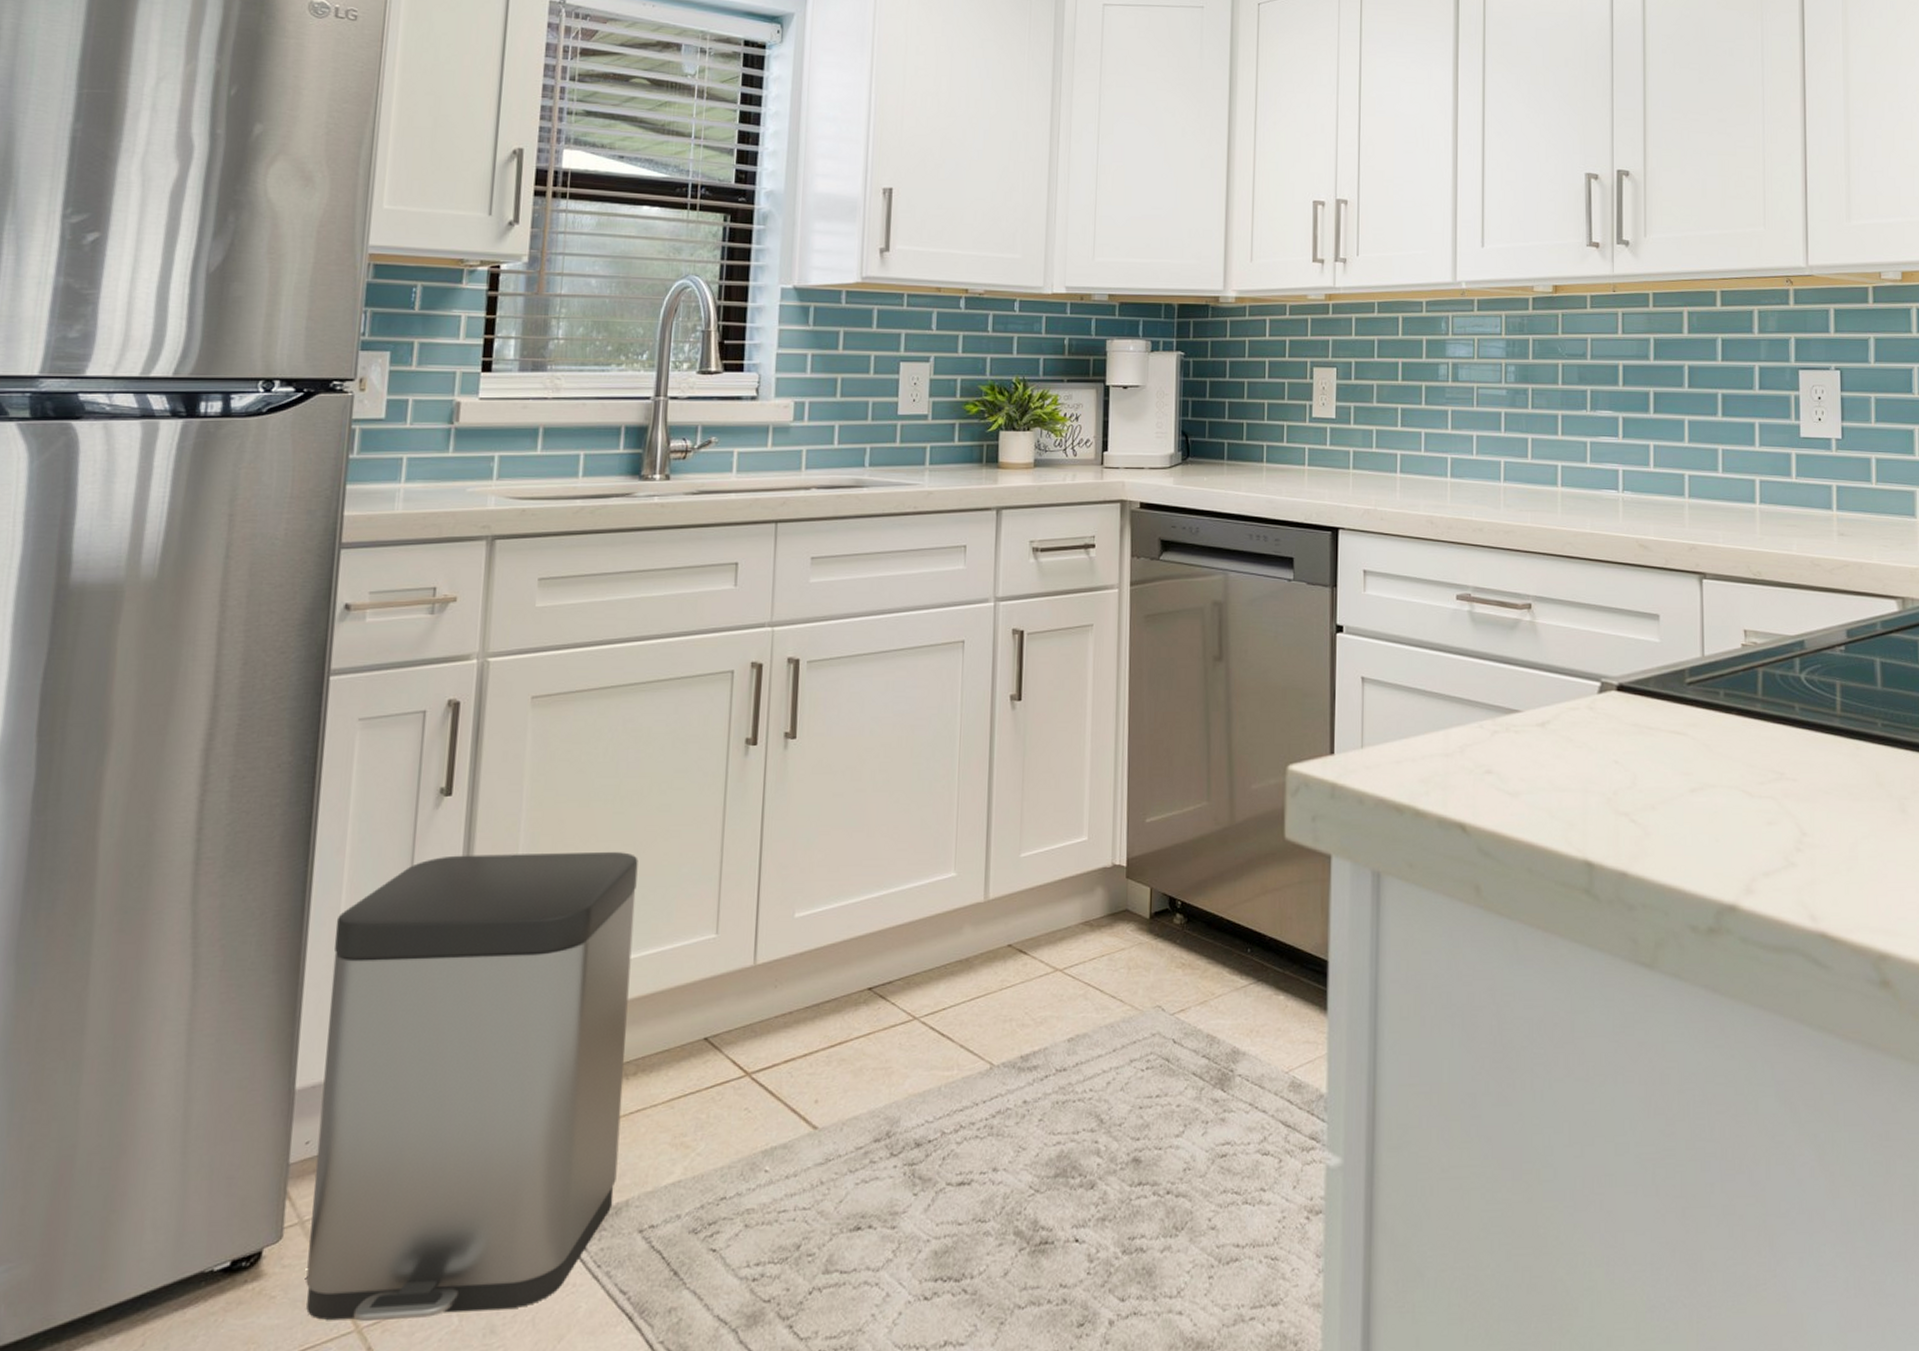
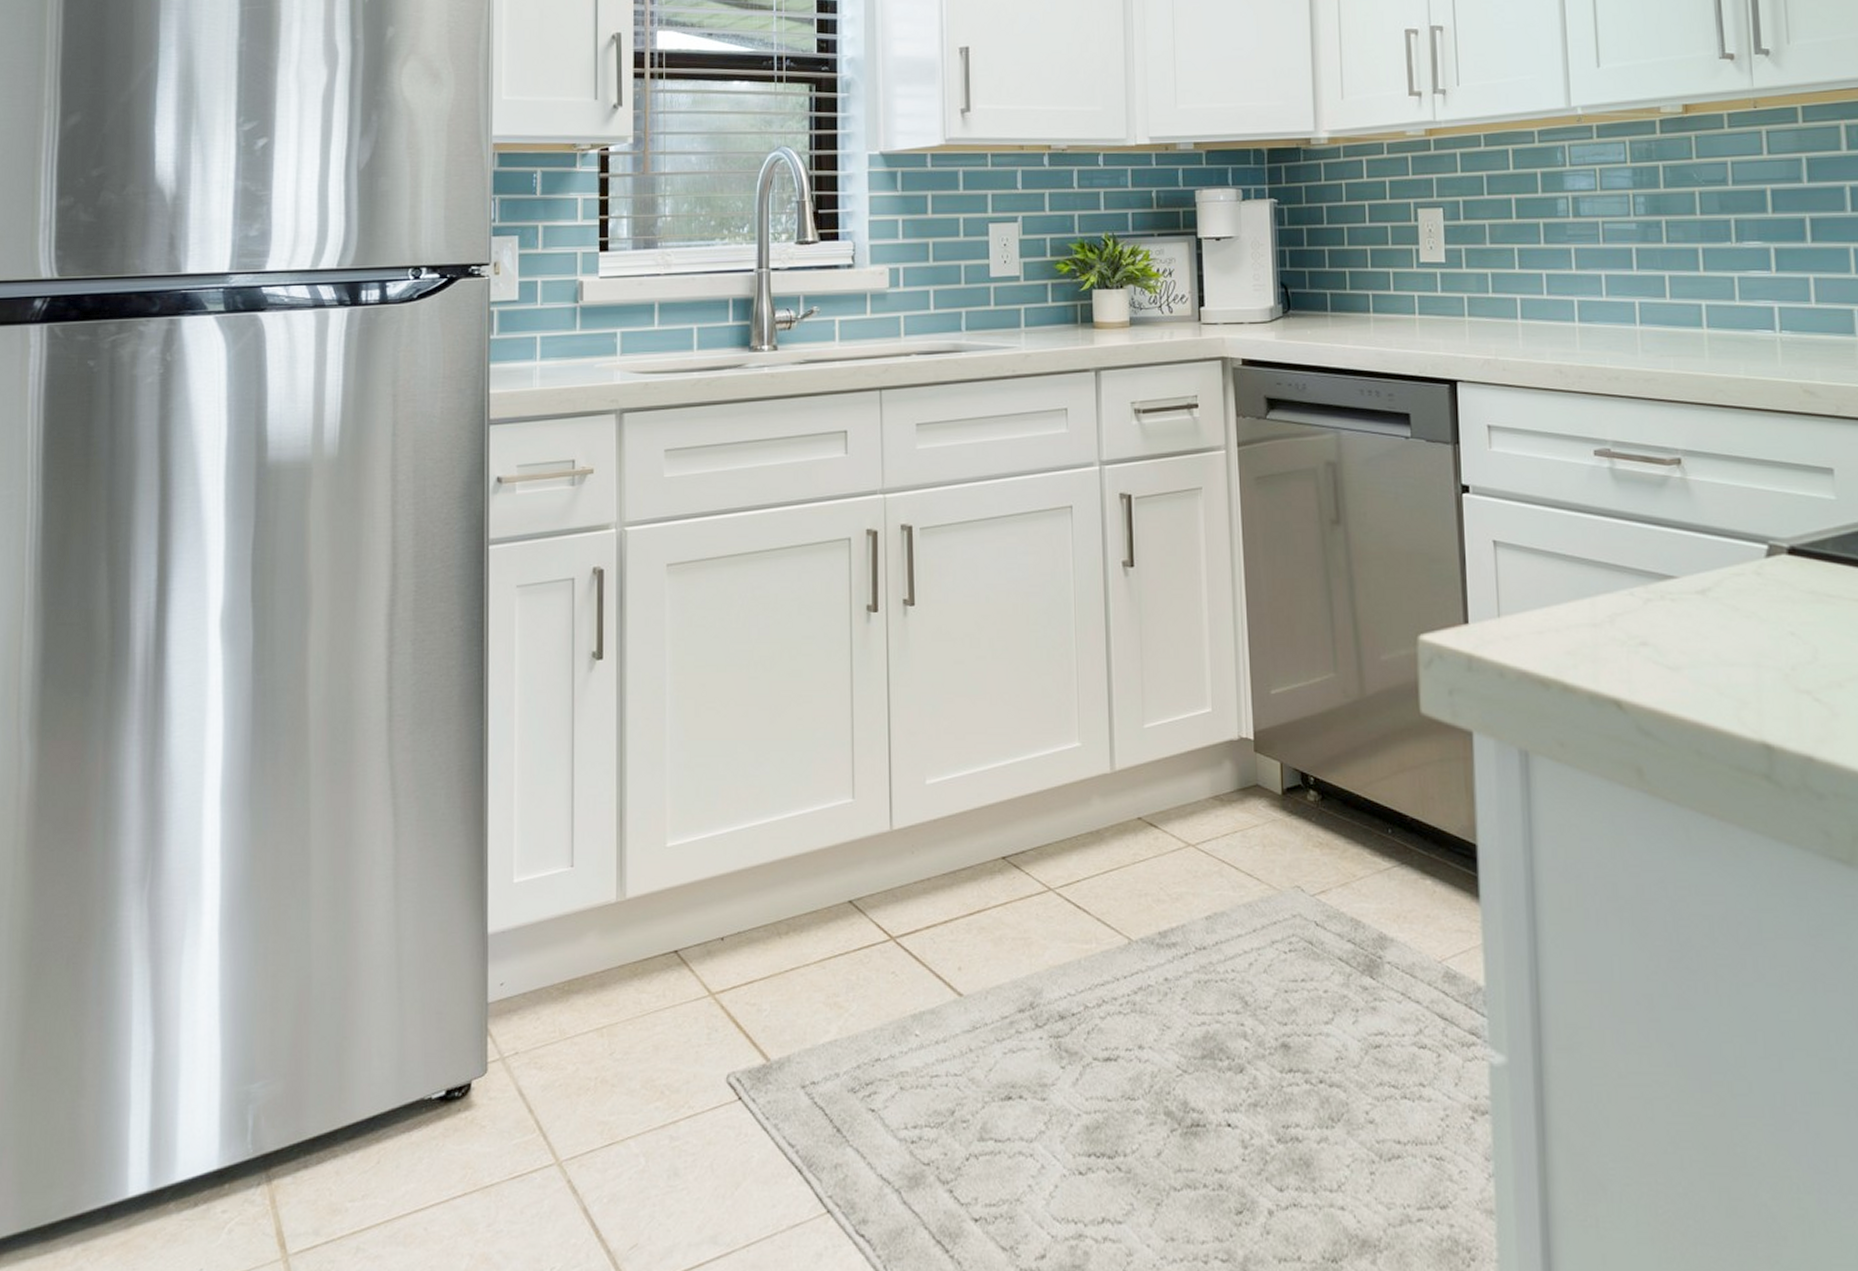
pedal bin: present [306,852,638,1321] -> none [510,716,777,1156]

